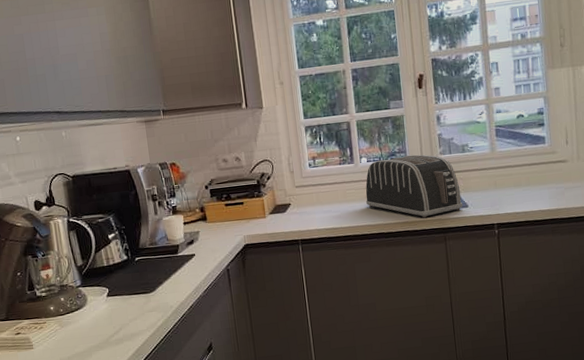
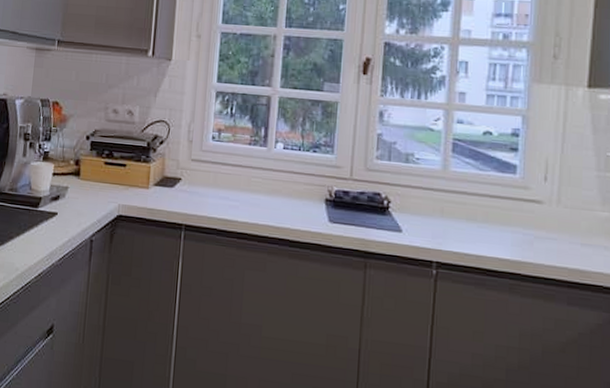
toaster: present [365,154,463,218] -> none [272,149,396,235]

